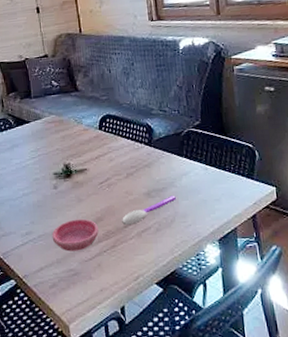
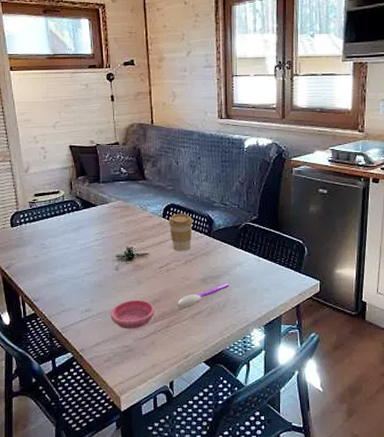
coffee cup: none [105,123,132,164] -> present [168,213,193,251]

